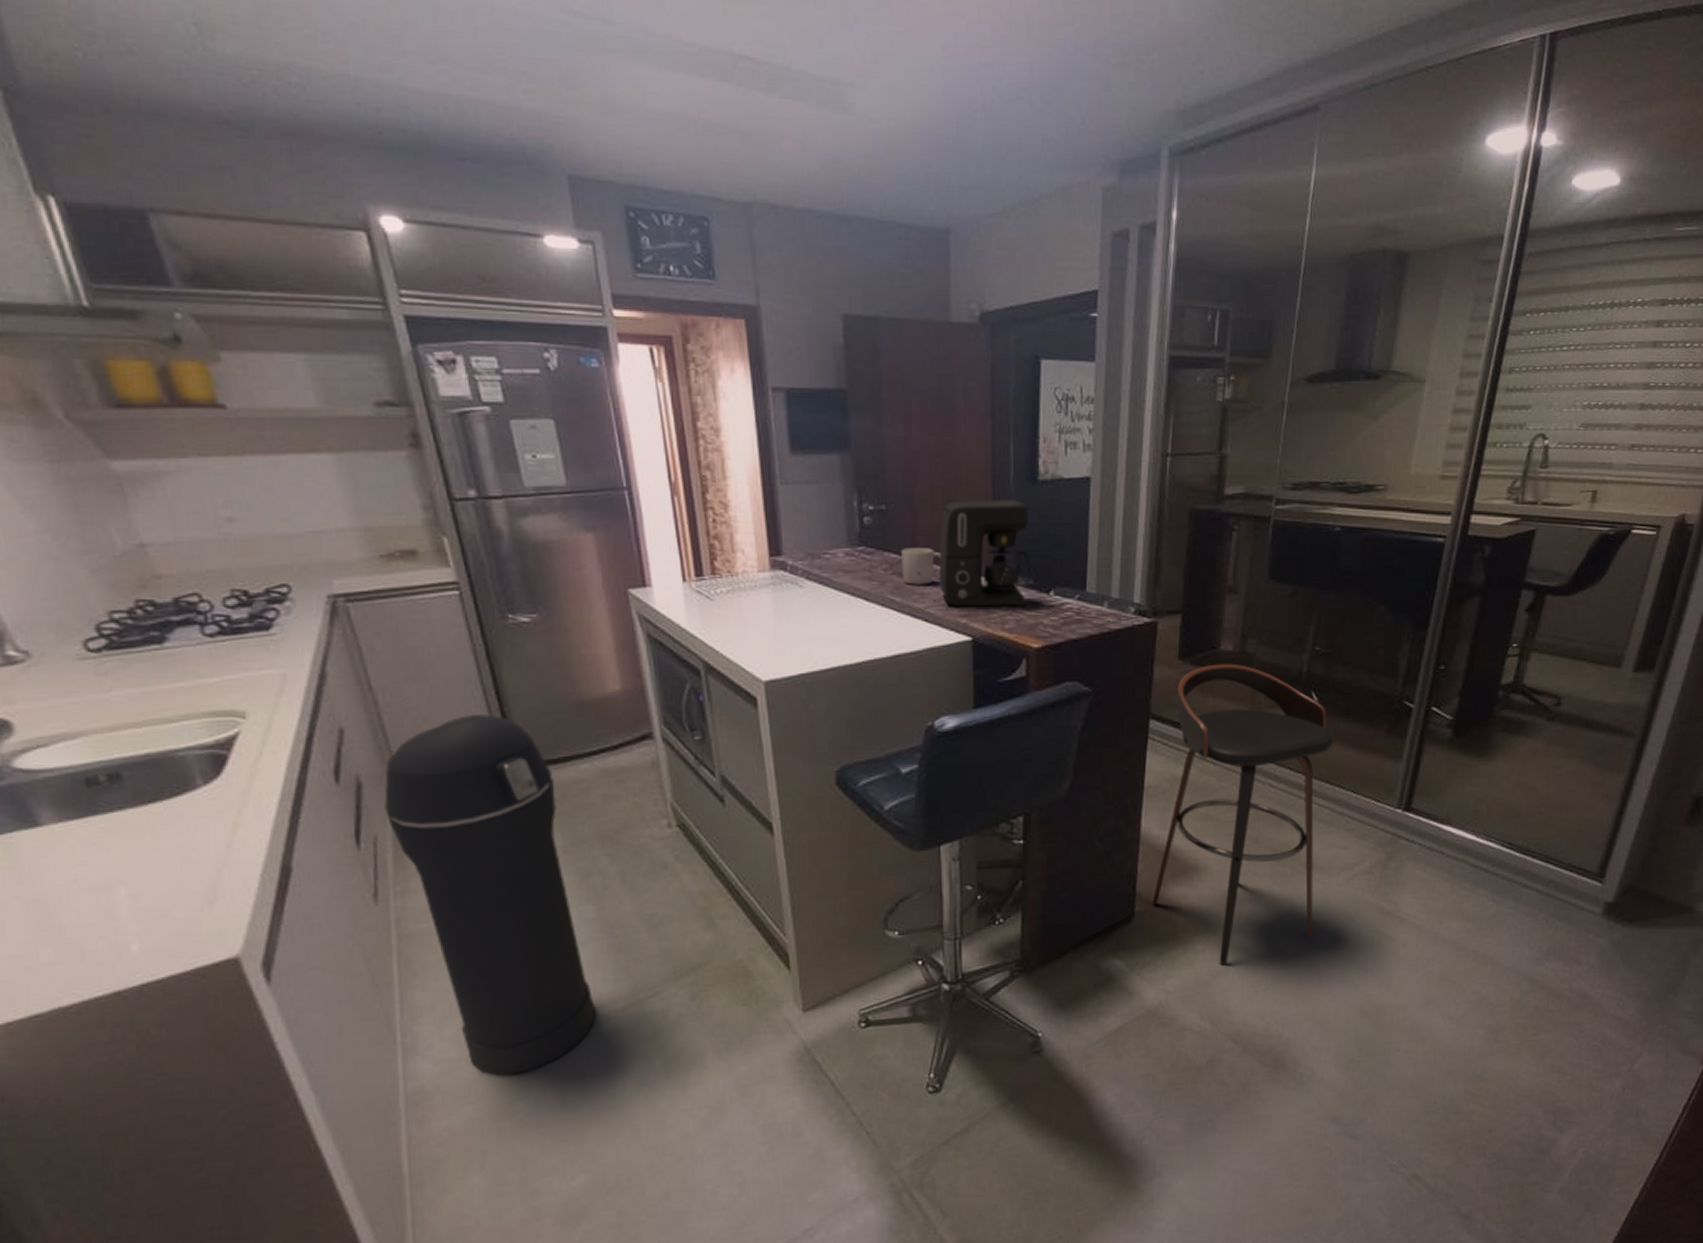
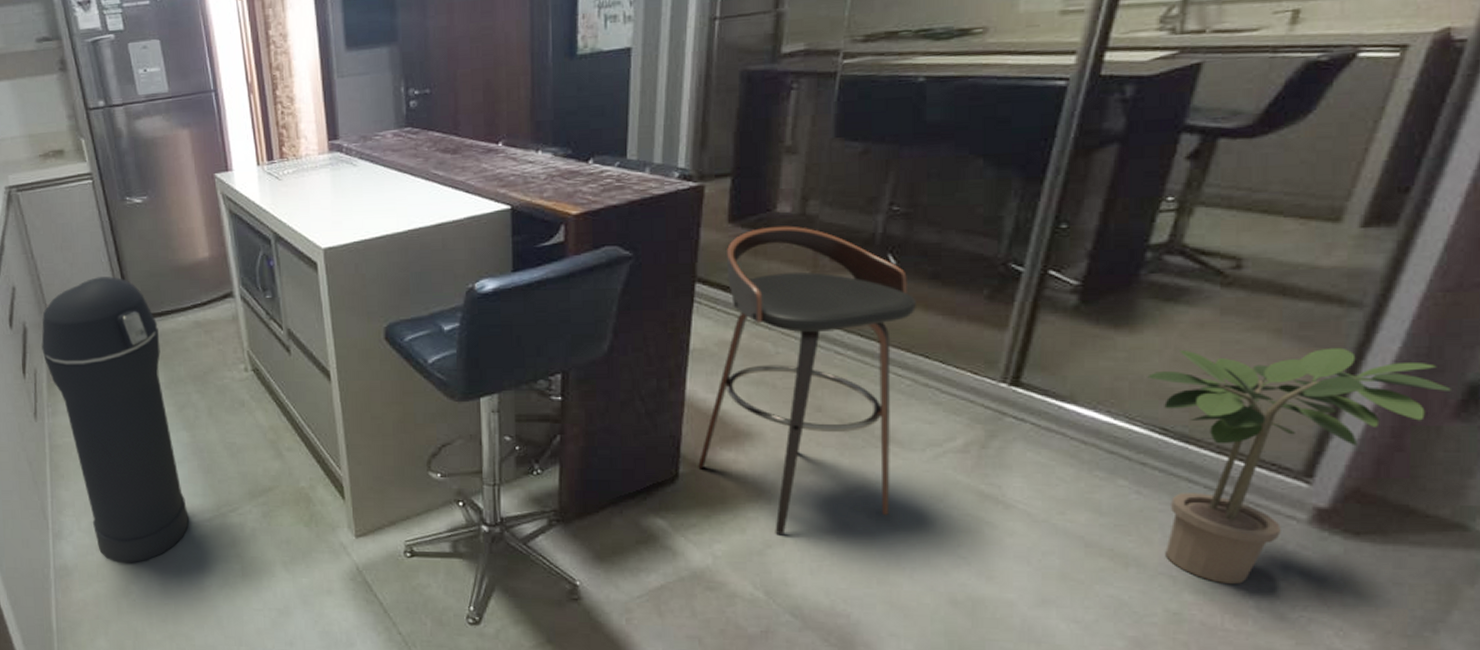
mug: present [901,548,941,585] -> none [444,125,481,160]
coffee maker: present [938,500,1031,607] -> none [479,75,569,178]
potted plant: none [1499,770,1686,973] -> present [1147,347,1453,585]

